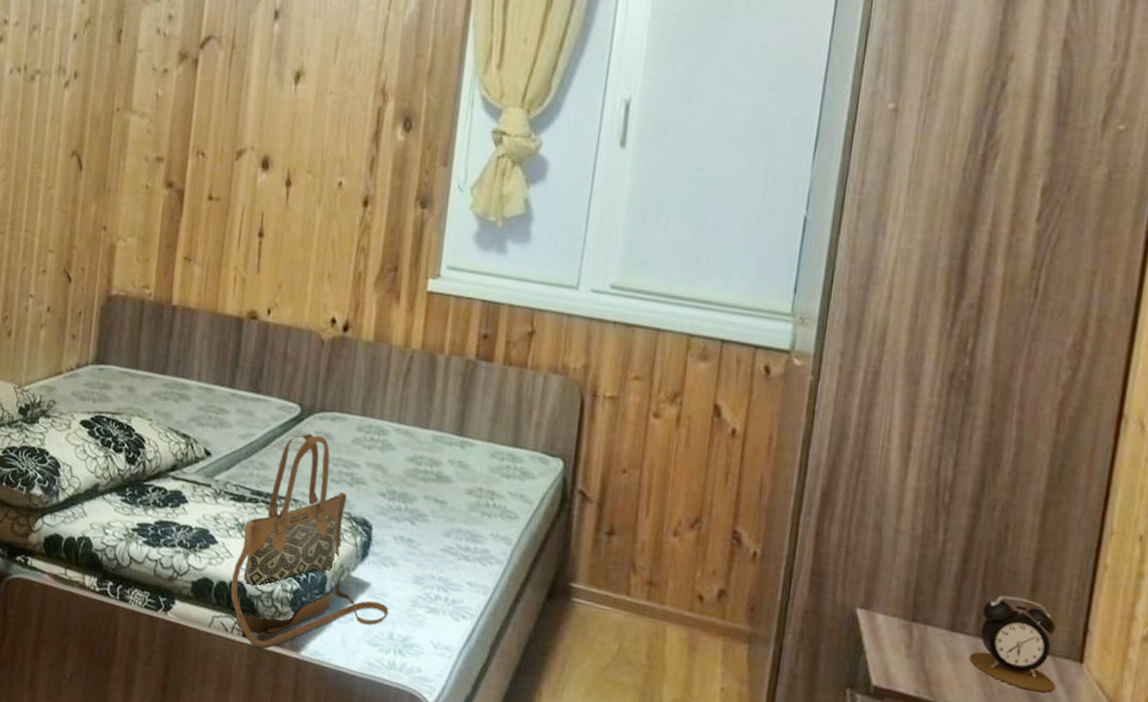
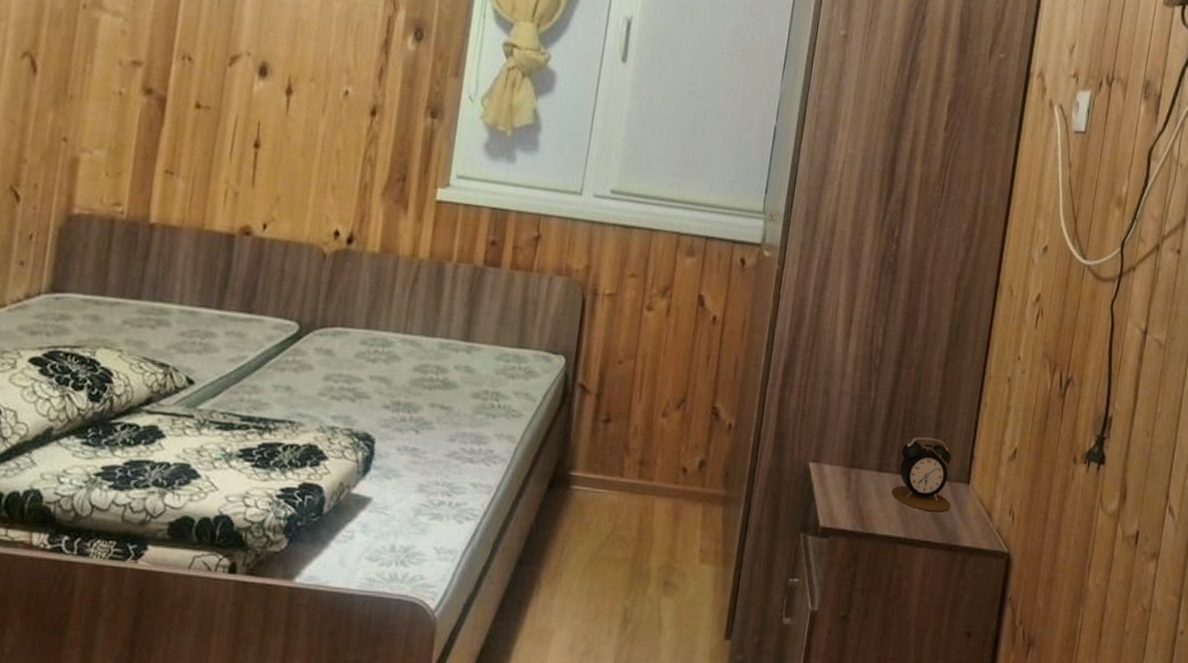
handbag: present [231,433,389,650] -> none [215,351,391,584]

